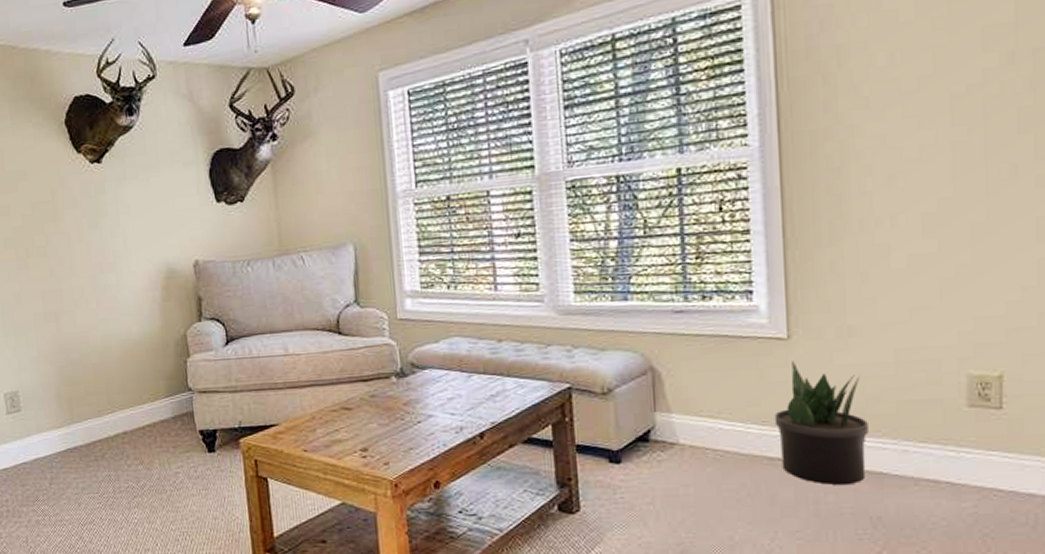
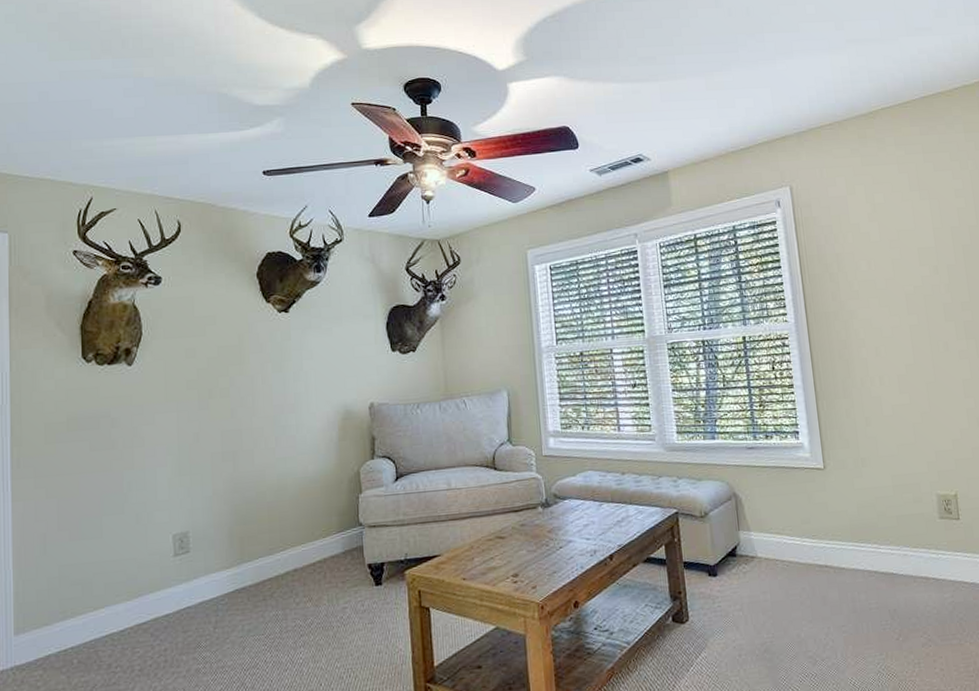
planter: present [774,361,868,486] -> none [820,486,883,586]

